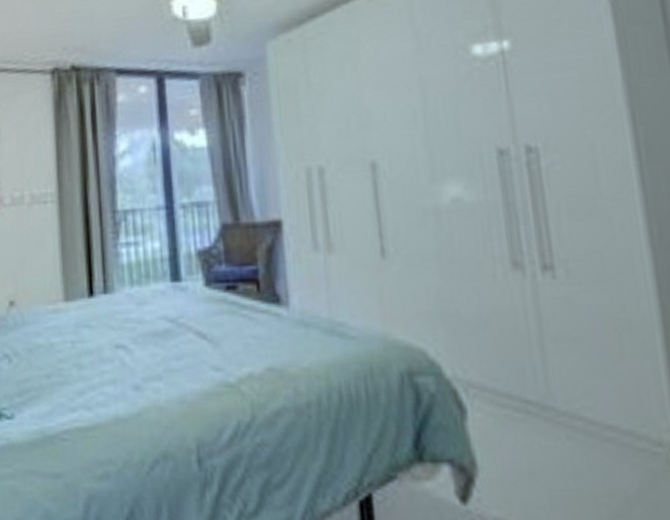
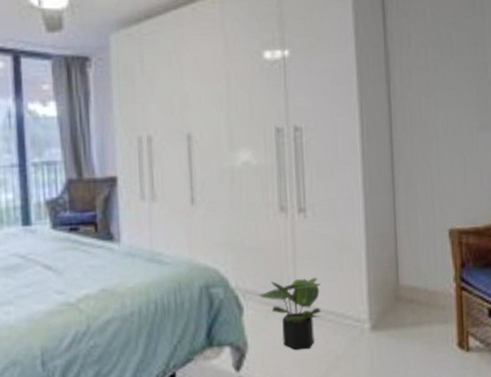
potted plant: none [487,369,593,482] -> present [257,277,321,350]

